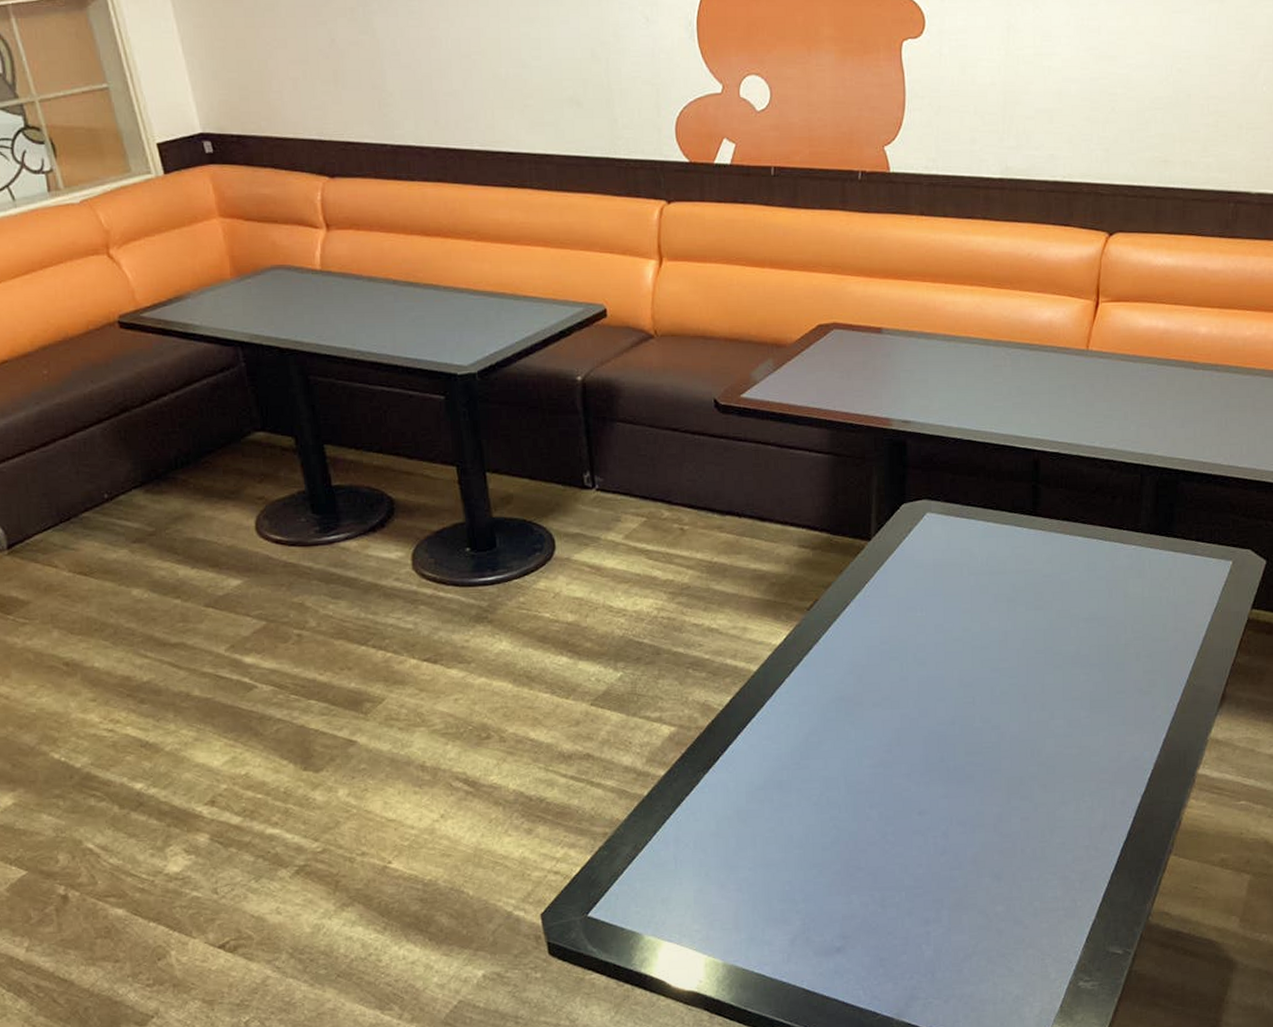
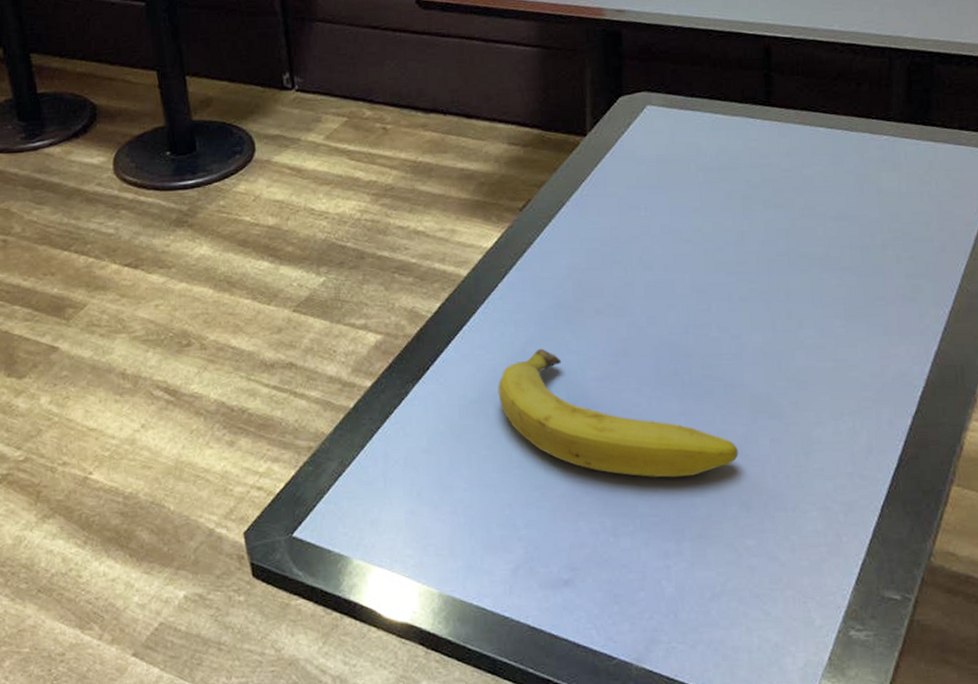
fruit: none [782,738,994,854] -> present [497,348,739,478]

